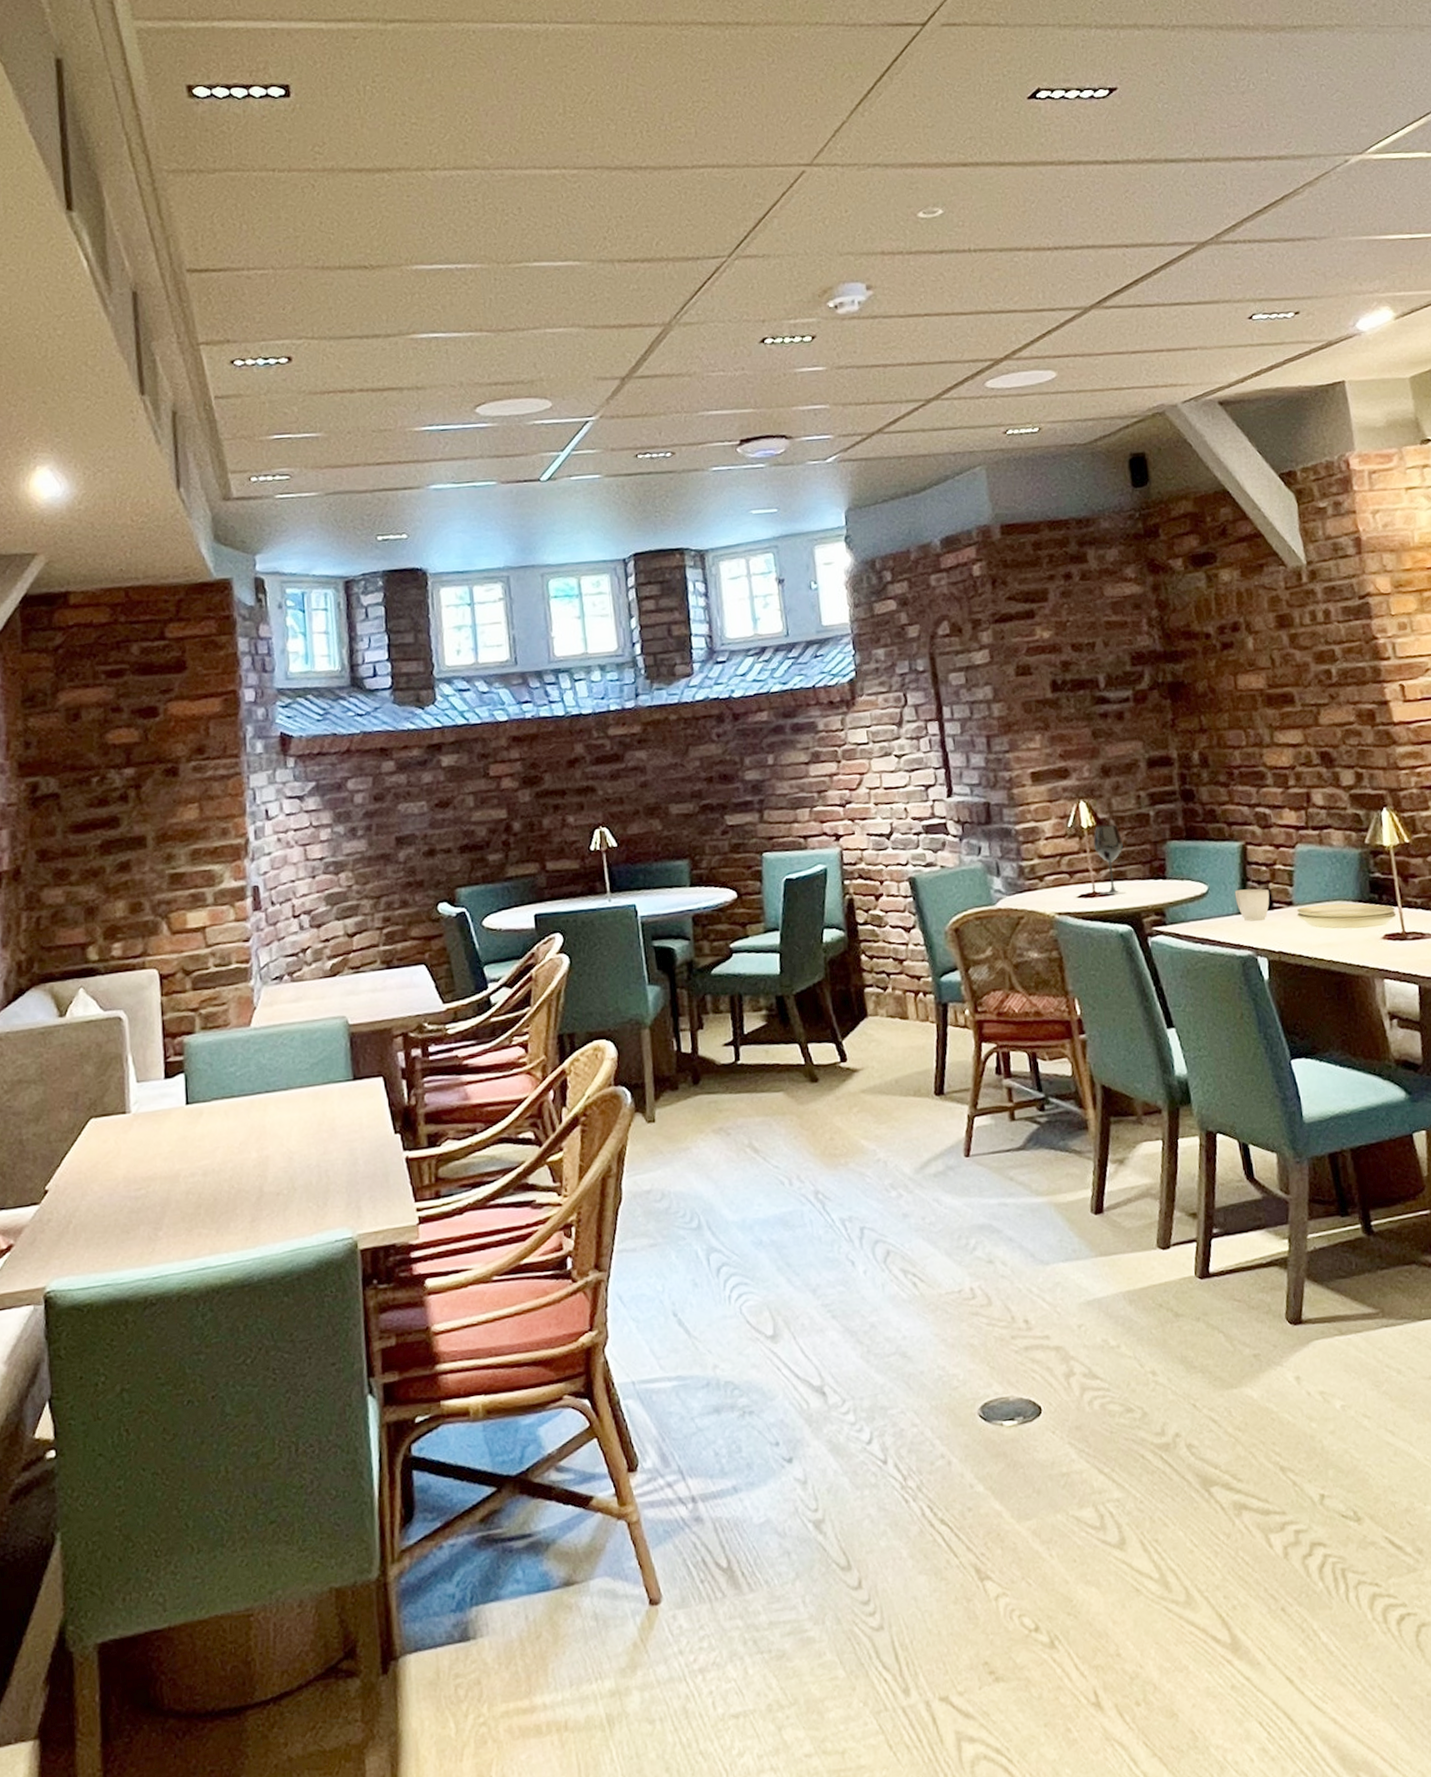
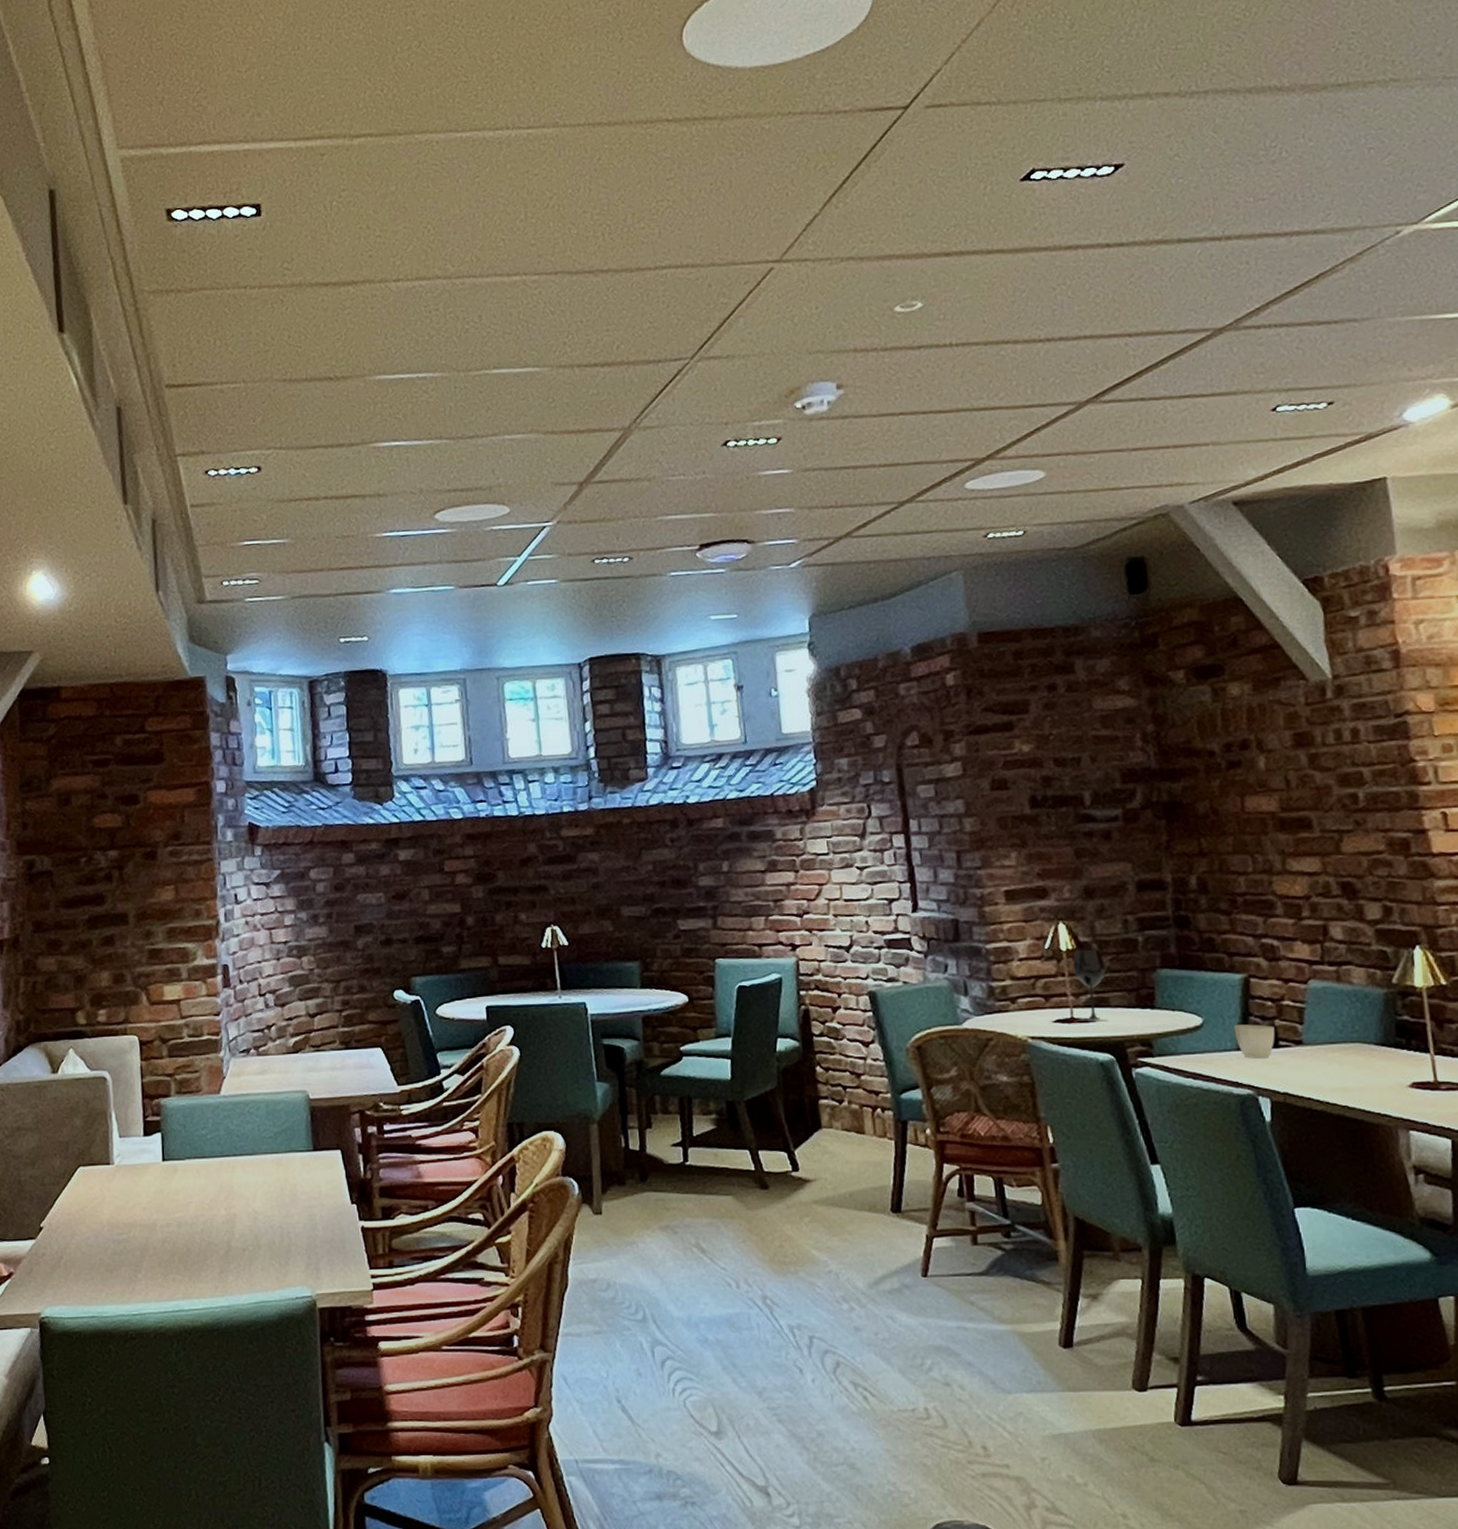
plate: present [1297,903,1397,930] -> none [1307,1046,1428,1075]

